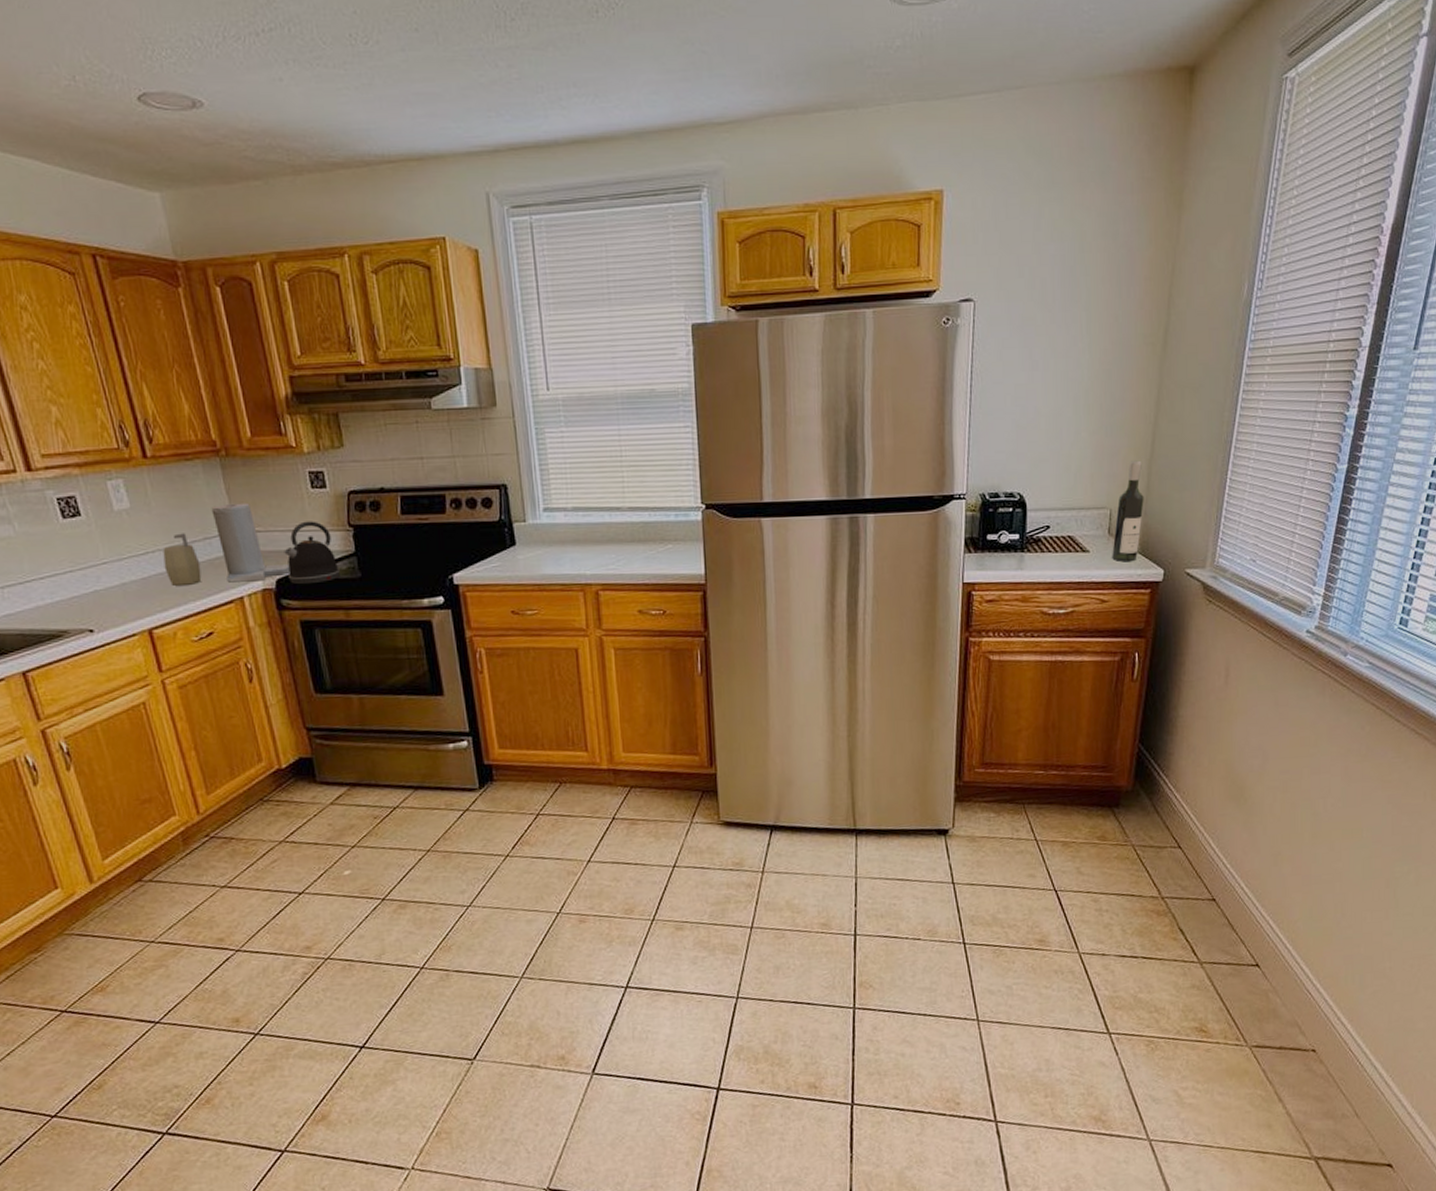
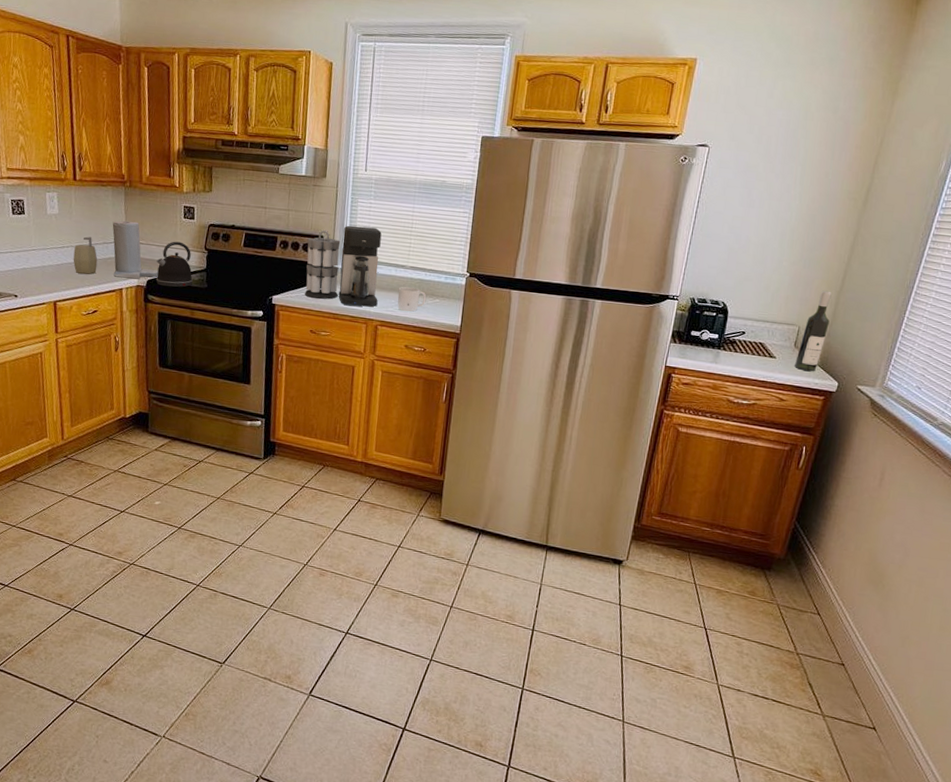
spice rack: none [486,477,540,568] -> present [305,230,341,299]
coffee maker: none [532,463,594,572] -> present [338,225,382,307]
mug: none [617,533,656,568] -> present [397,286,427,313]

